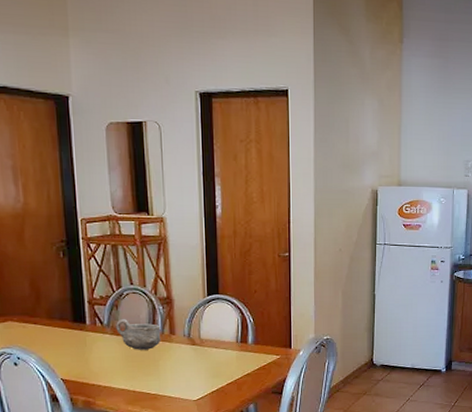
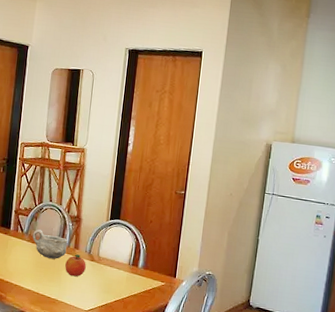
fruit: none [162,340,187,366] -> present [65,254,86,277]

